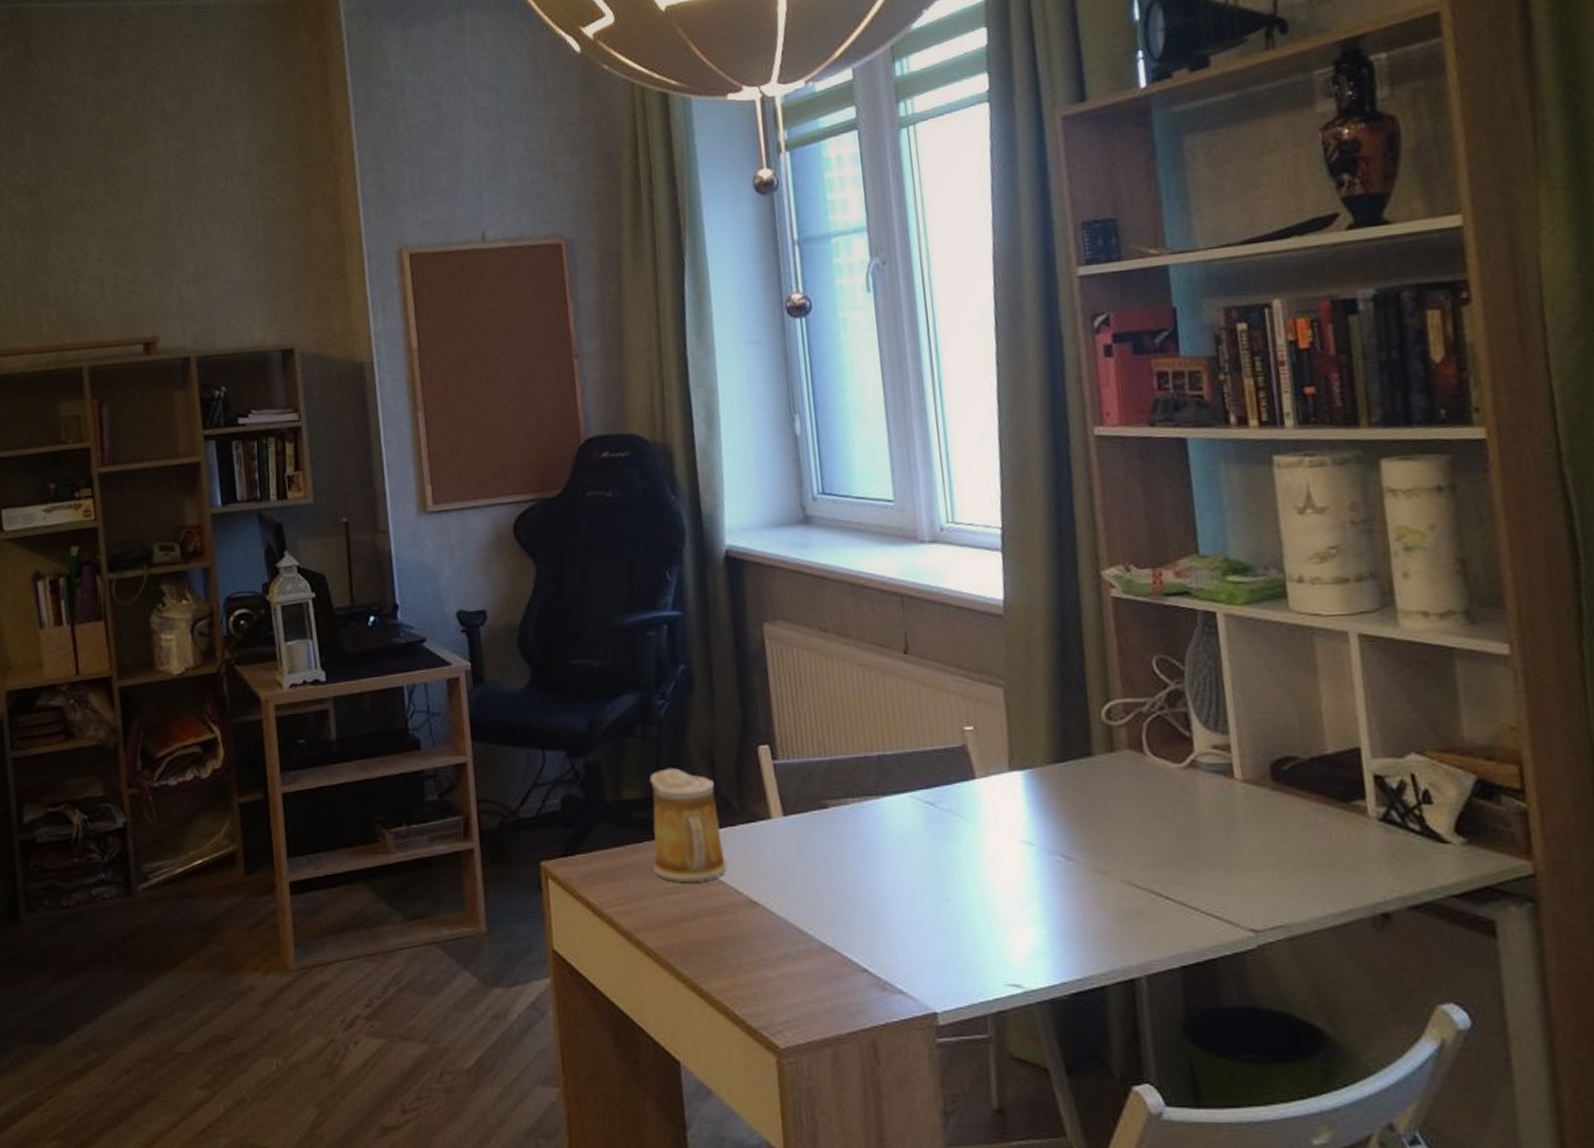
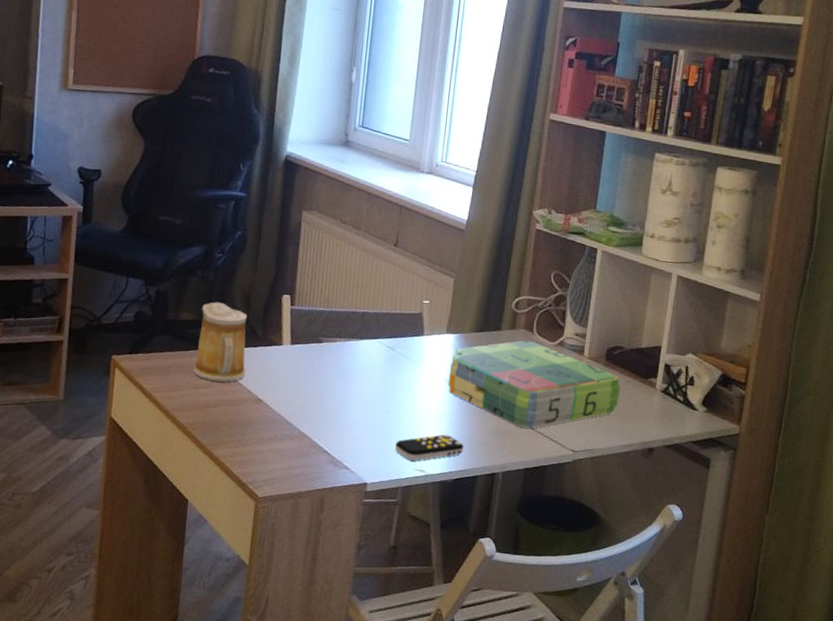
remote control: none [968,925,1075,971] -> present [395,434,464,461]
board game: none [1025,765,1311,902] -> present [448,340,620,429]

